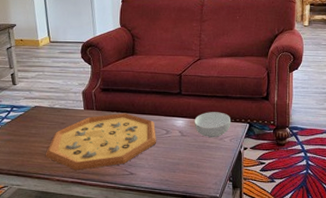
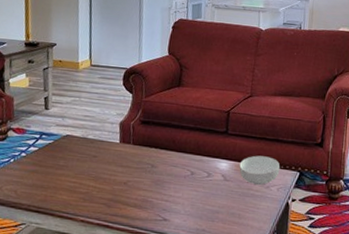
decorative tray: present [46,113,157,170] -> none [72,149,197,212]

